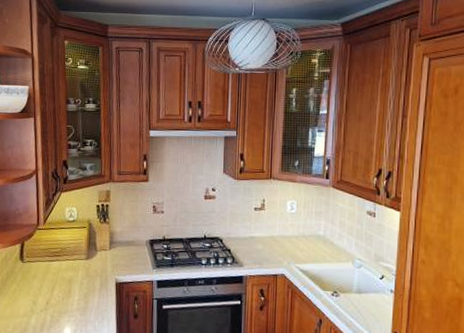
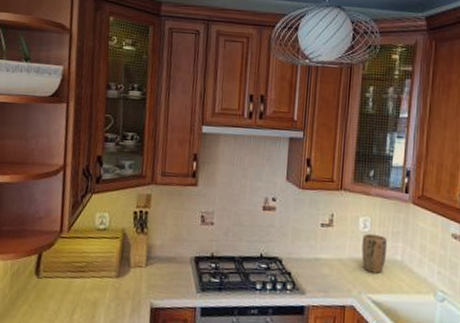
plant pot: none [290,214,312,247] -> present [361,233,388,274]

